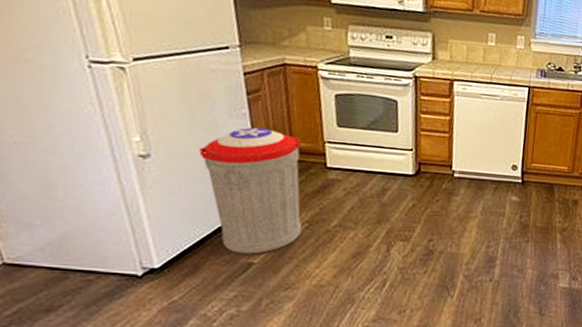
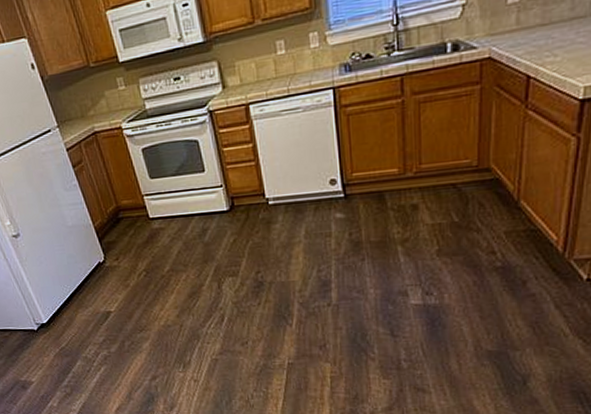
trash can: present [199,127,302,254] -> none [51,194,142,305]

